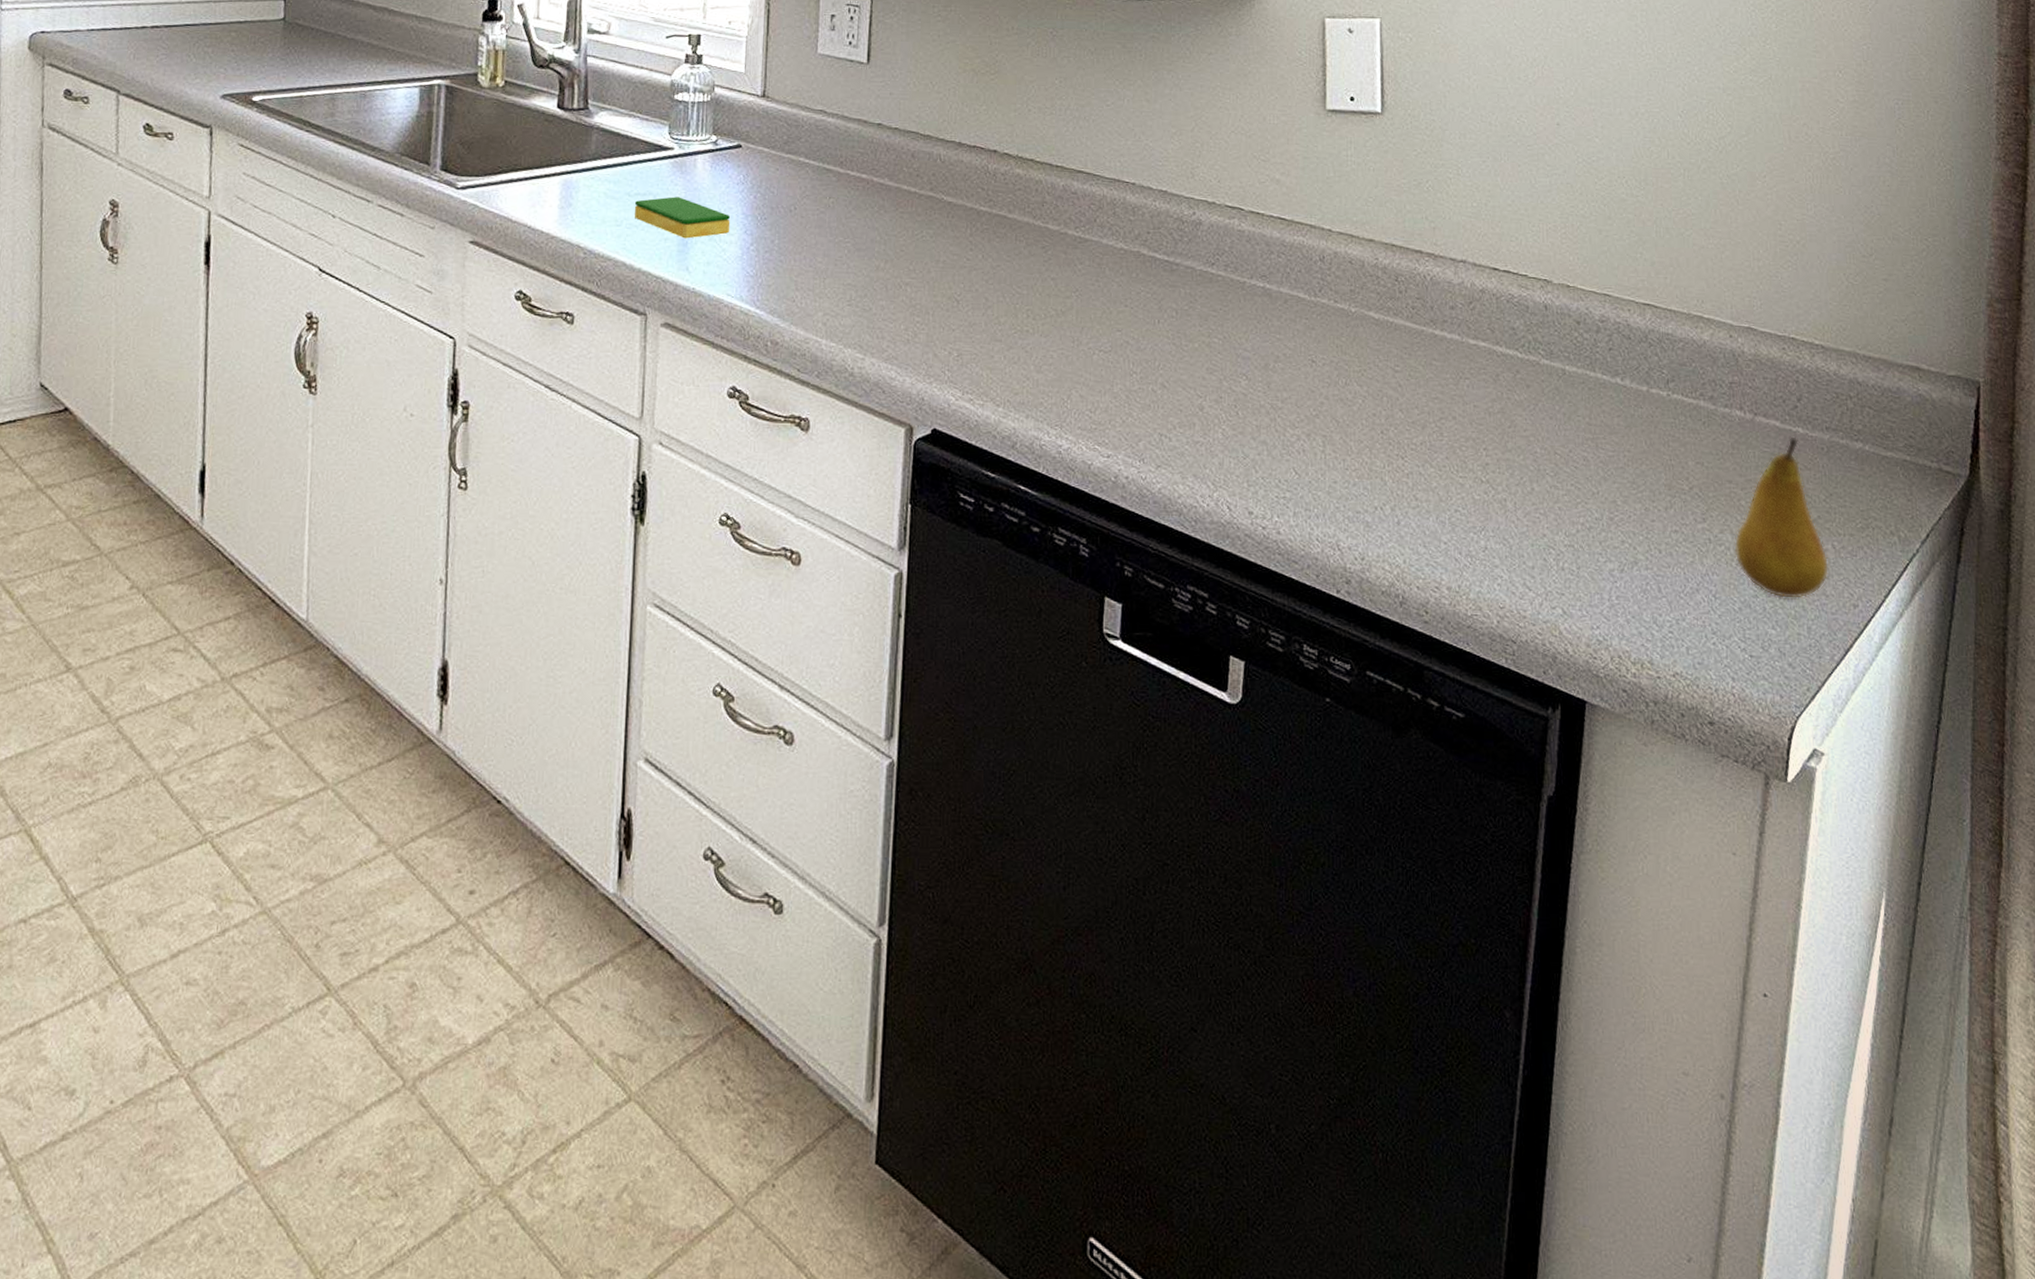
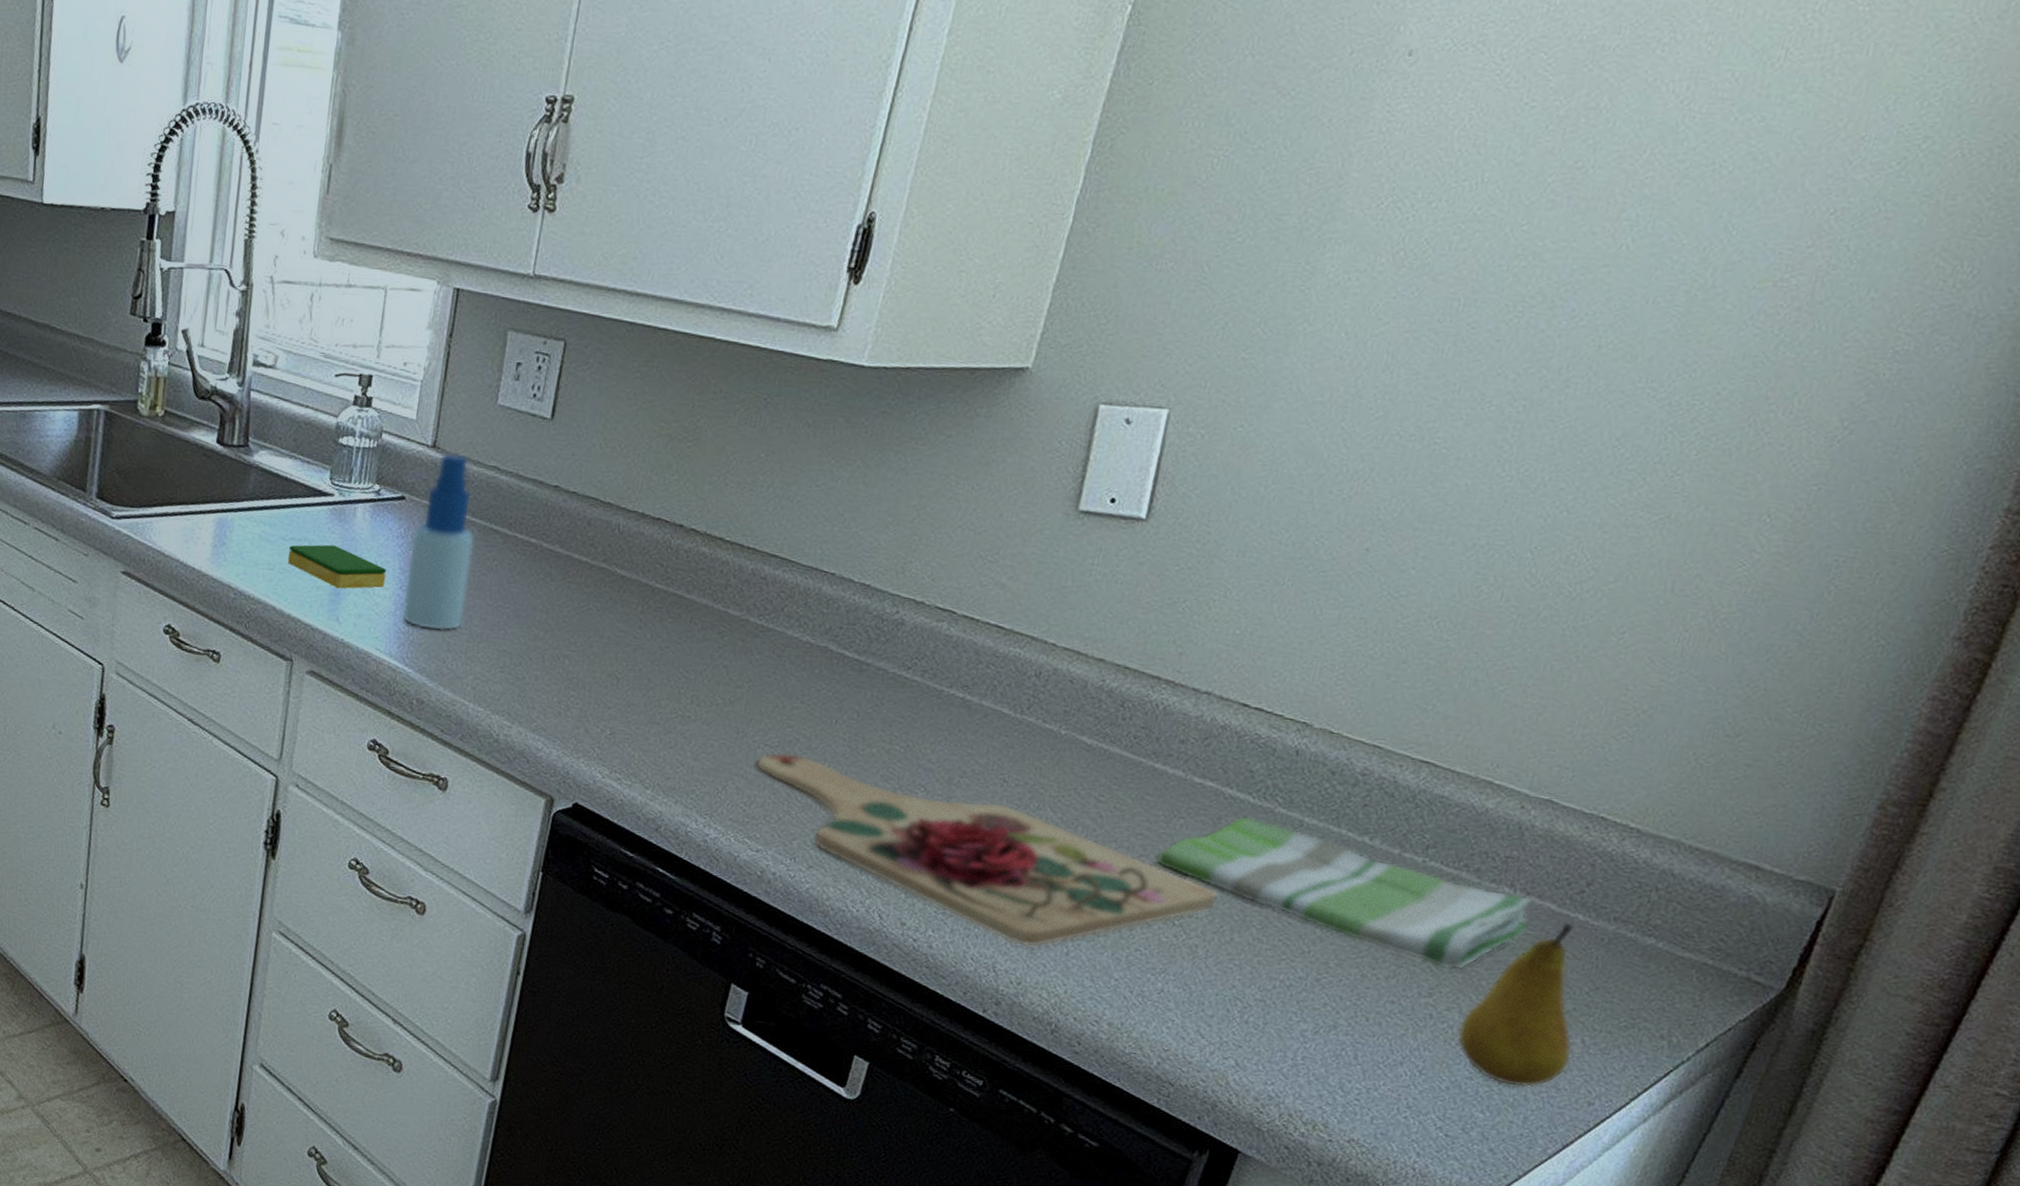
spray bottle: none [749,101,811,271] -> present [402,452,475,631]
cutting board: none [1095,357,1513,521] -> present [757,752,1218,948]
dish towel: none [1454,370,1764,494] -> present [1156,815,1532,970]

